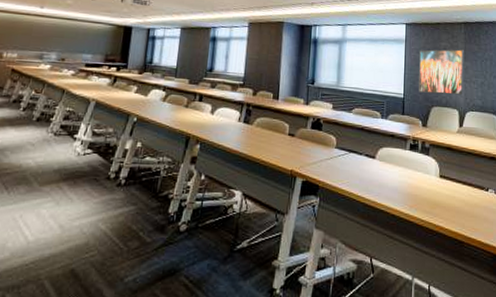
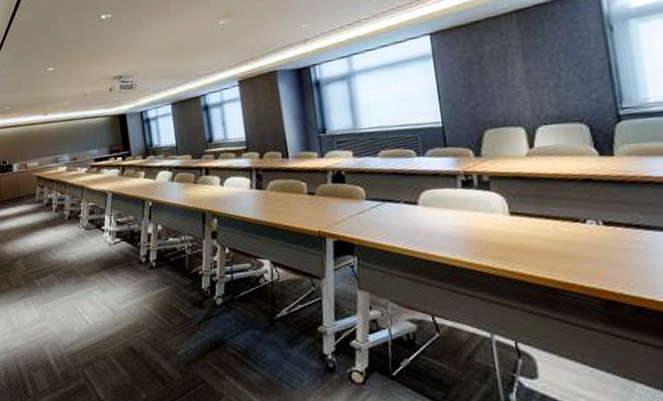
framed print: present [419,49,464,95] -> none [455,47,527,116]

